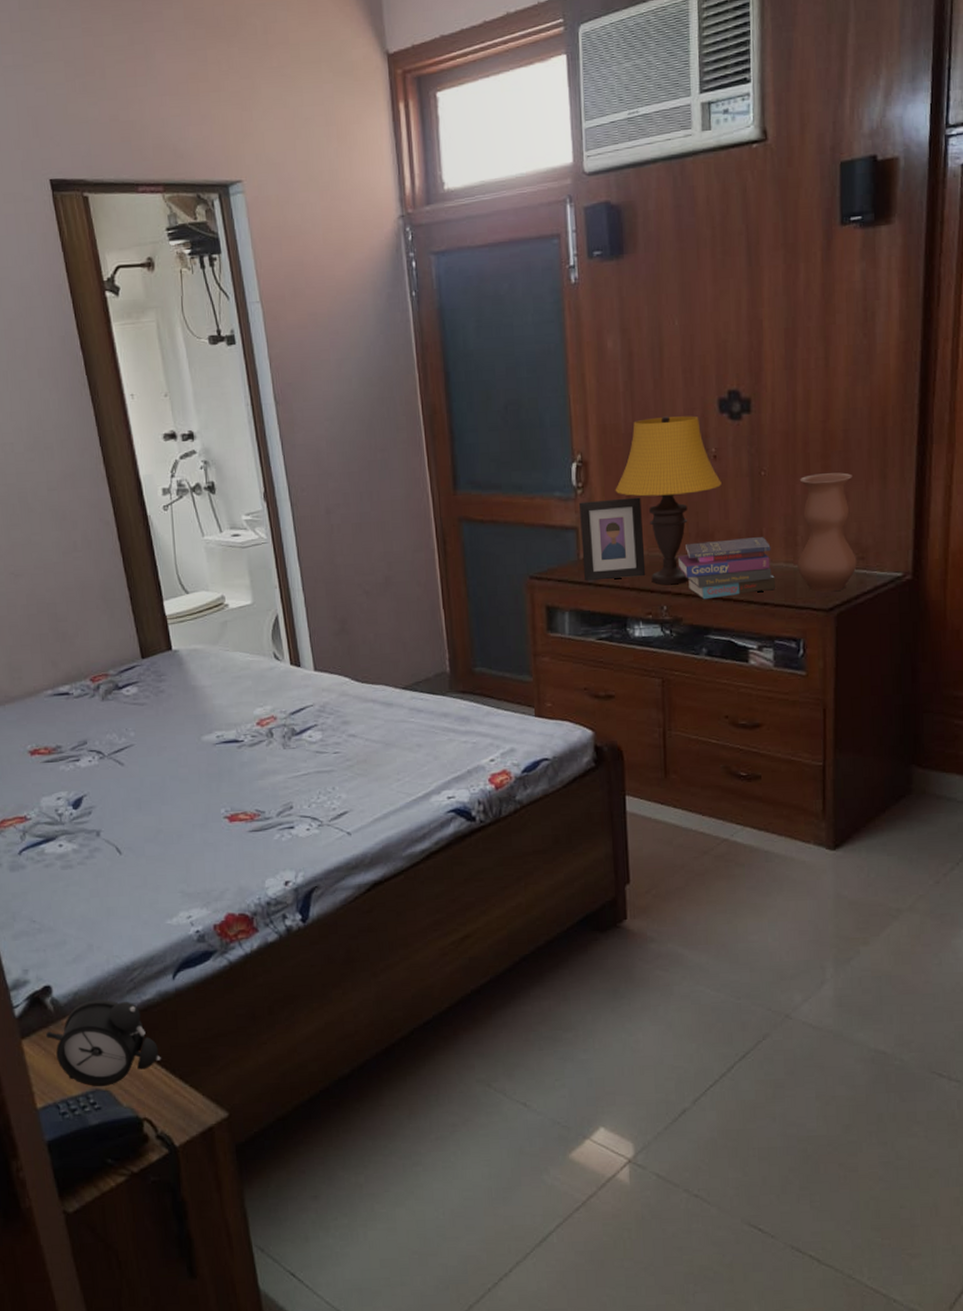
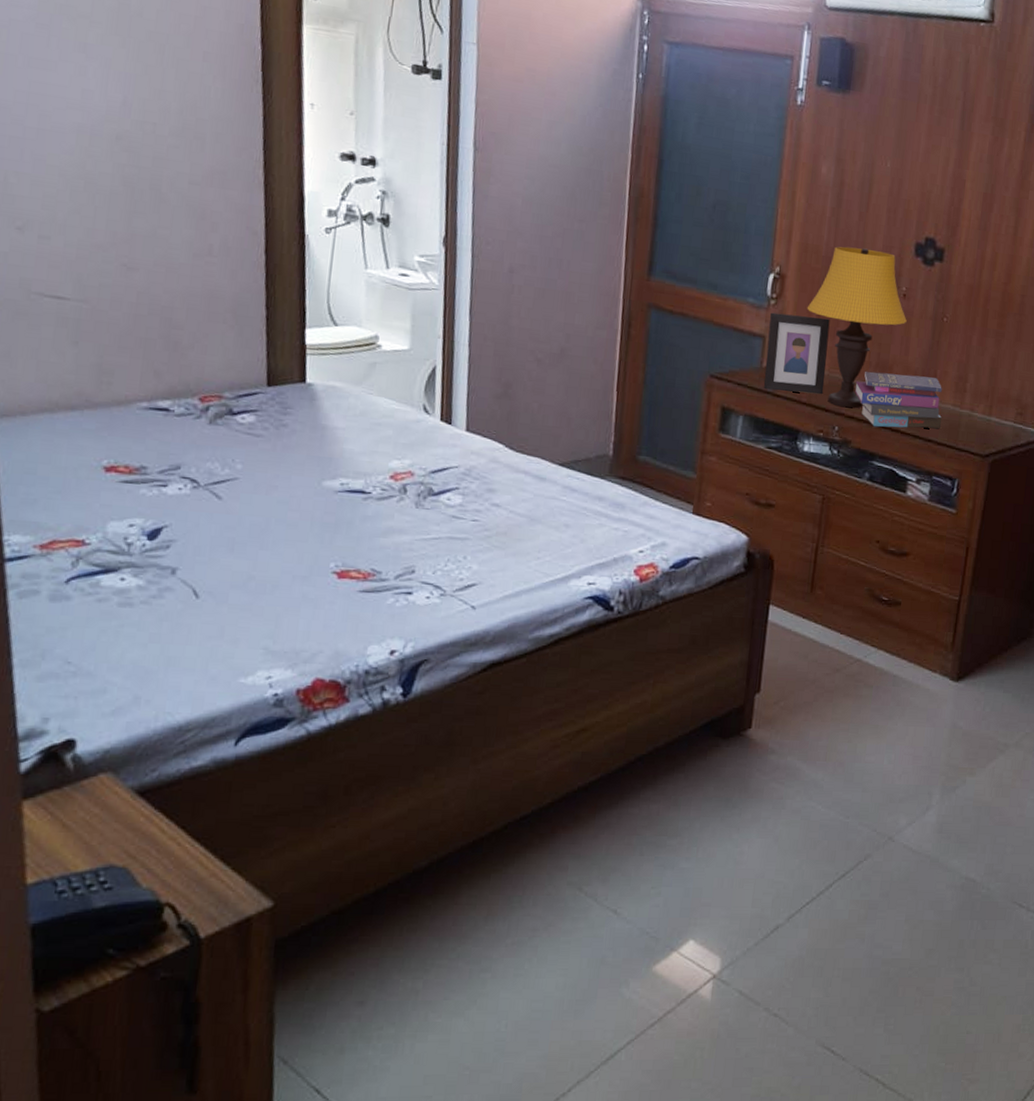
alarm clock: present [45,999,161,1087] -> none [56,761,202,864]
vase: present [797,472,857,593] -> none [963,329,1023,441]

